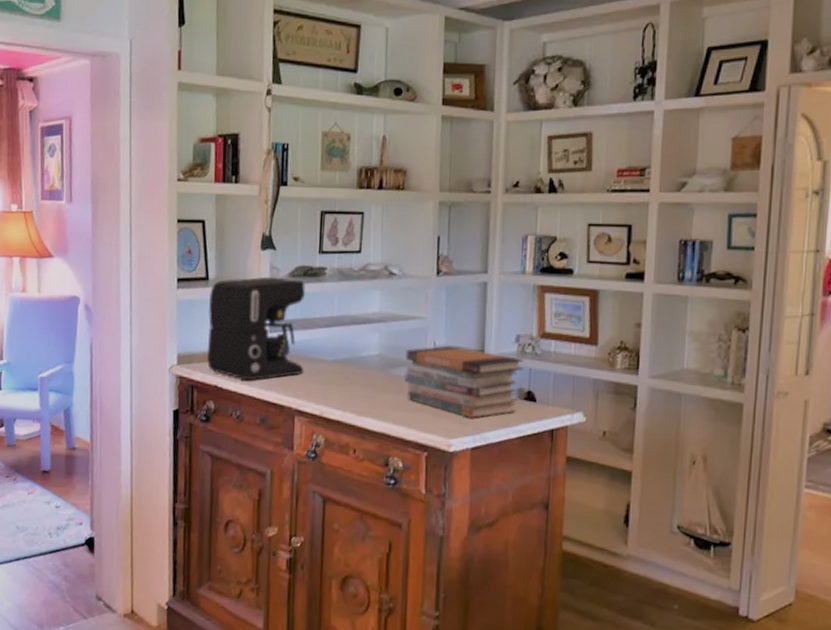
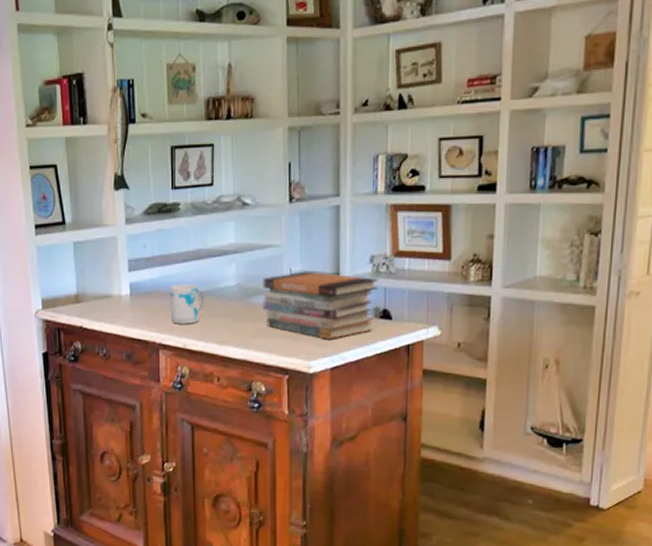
coffee maker: present [206,276,305,381] -> none [67,216,165,320]
mug: none [310,349,347,392] -> present [170,284,206,324]

